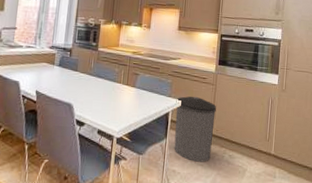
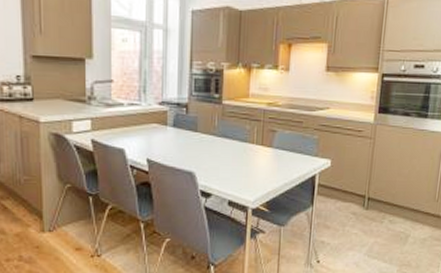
trash can: present [174,96,217,162] -> none [322,153,375,230]

